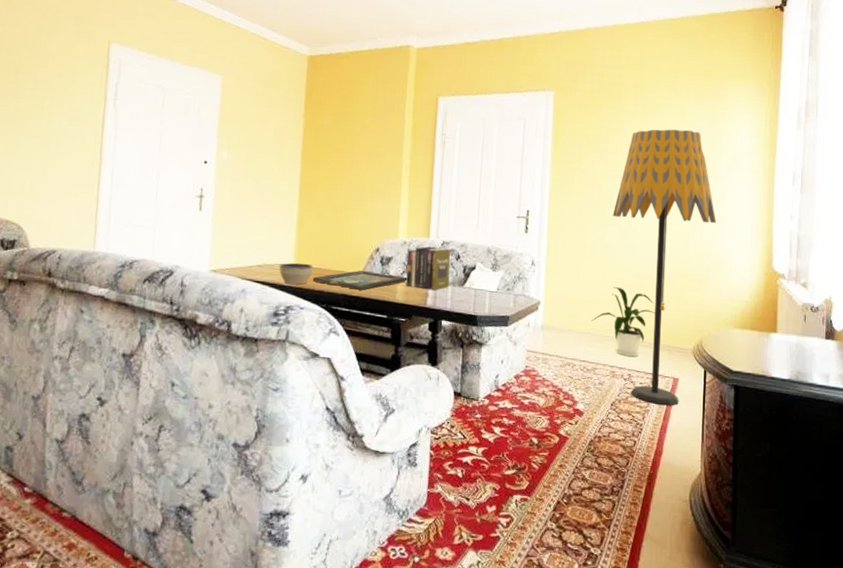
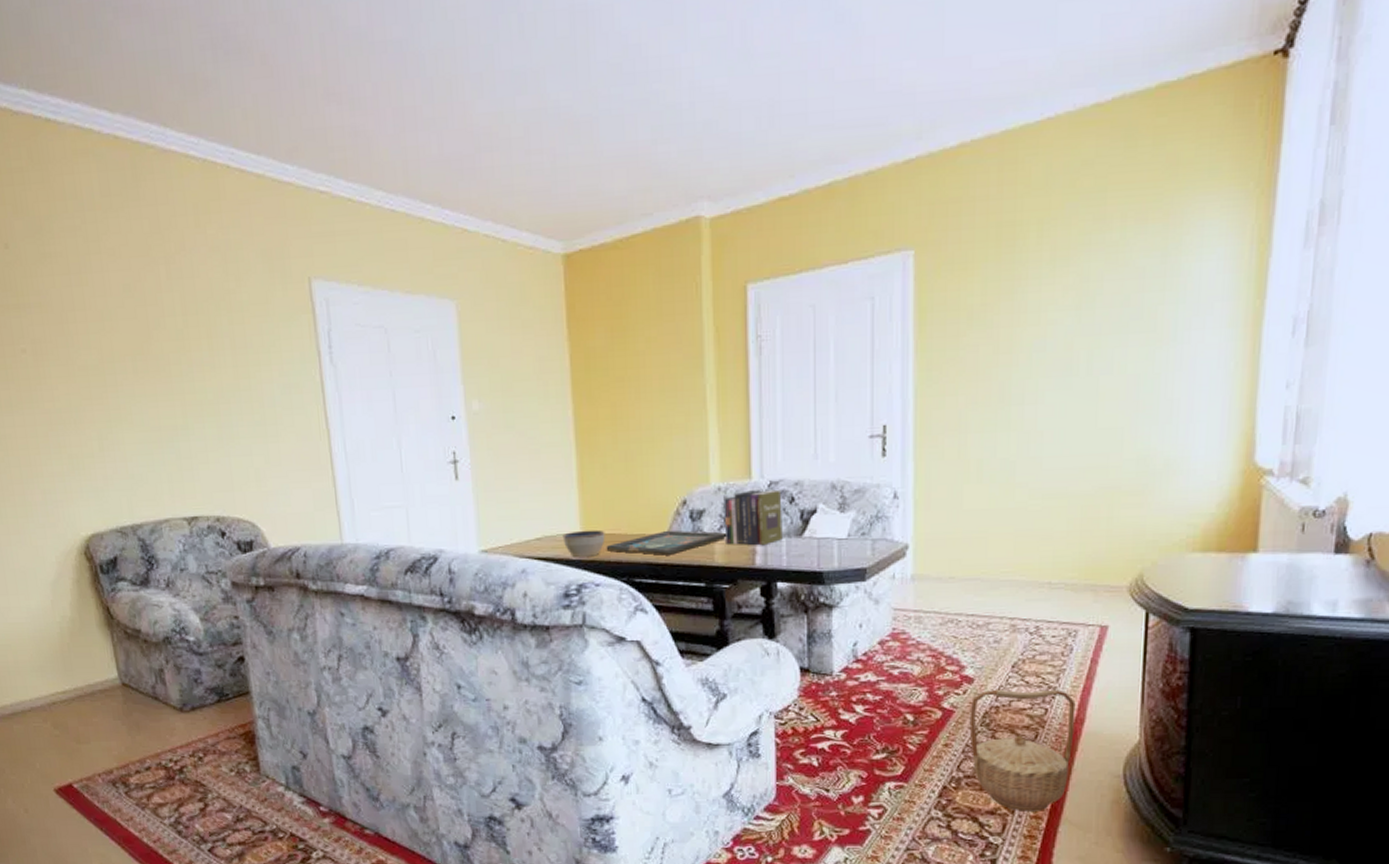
basket: none [579,422,656,528] -> present [969,689,1076,811]
house plant: present [591,287,655,358] -> none [981,515,1073,605]
floor lamp: present [612,129,716,406] -> none [1007,275,1167,662]

